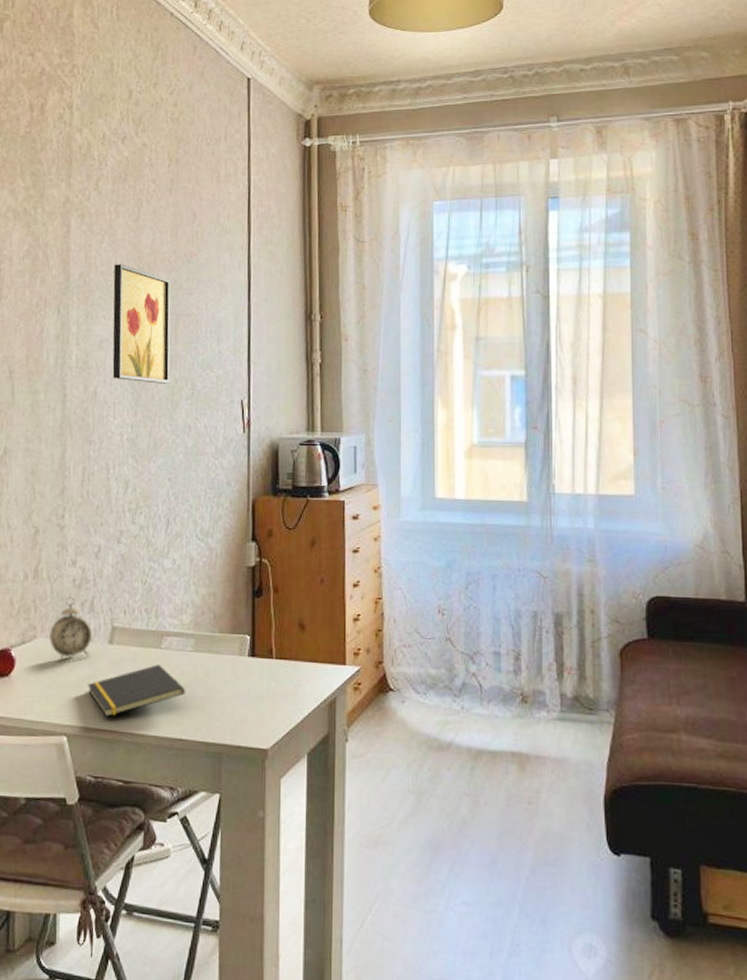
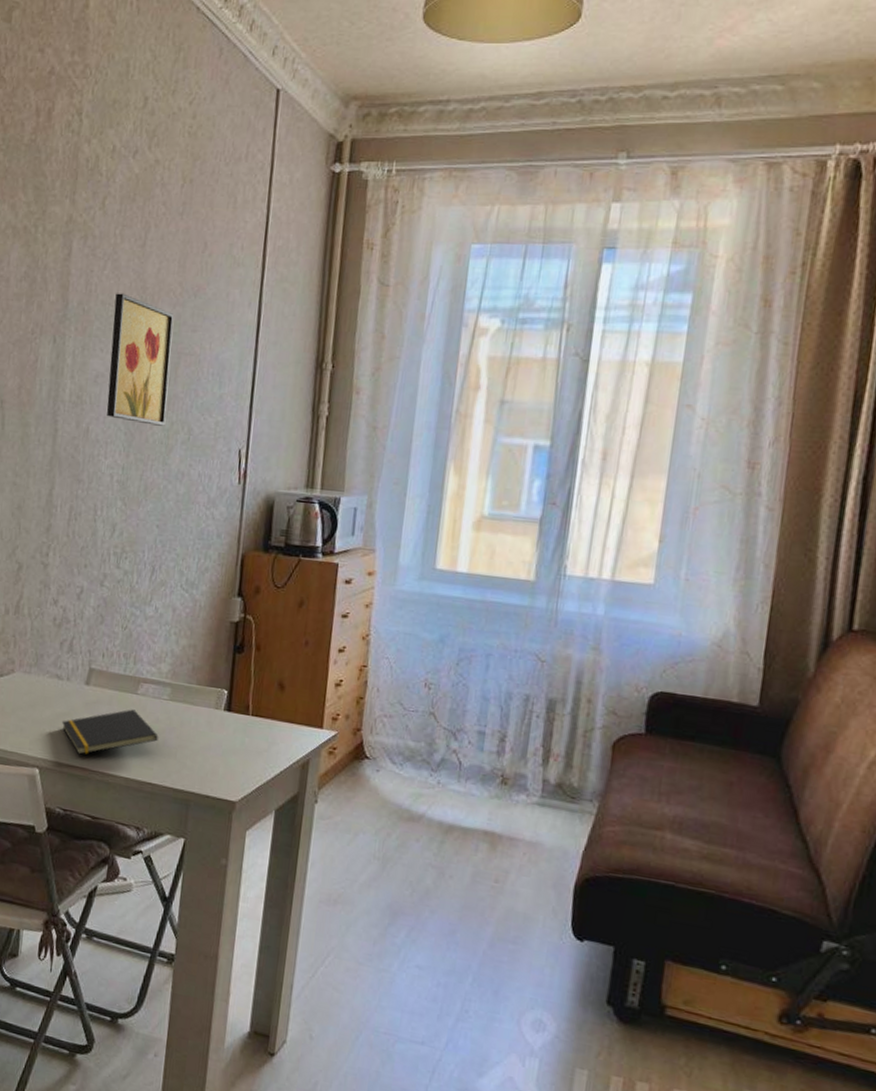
alarm clock: present [49,596,93,661] -> none [27,634,71,696]

